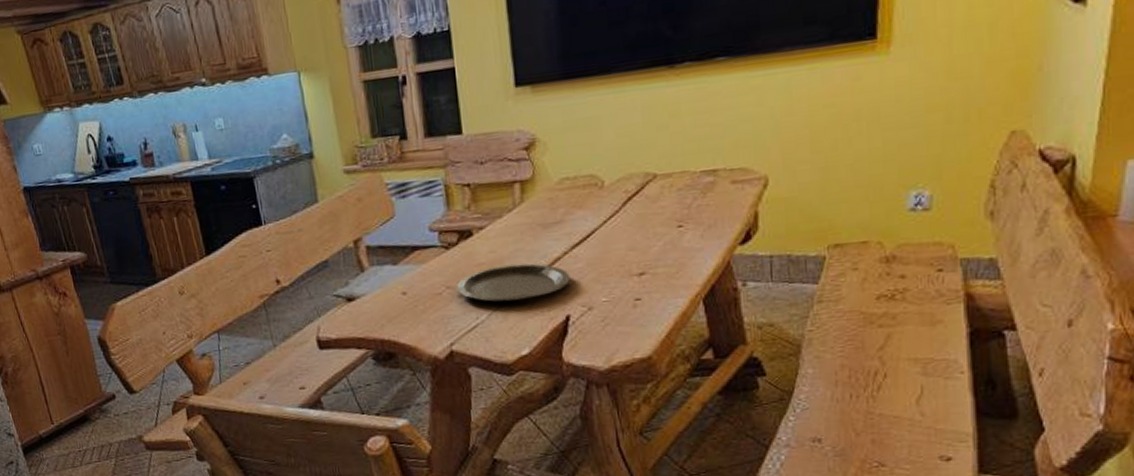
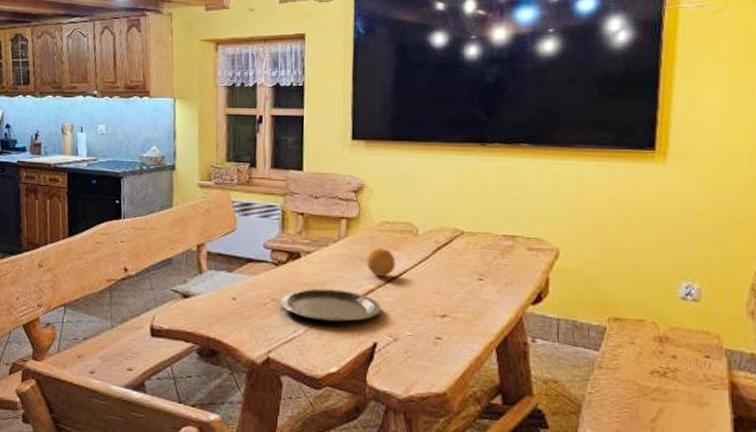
fruit: none [548,208,582,242] -> present [366,247,396,276]

